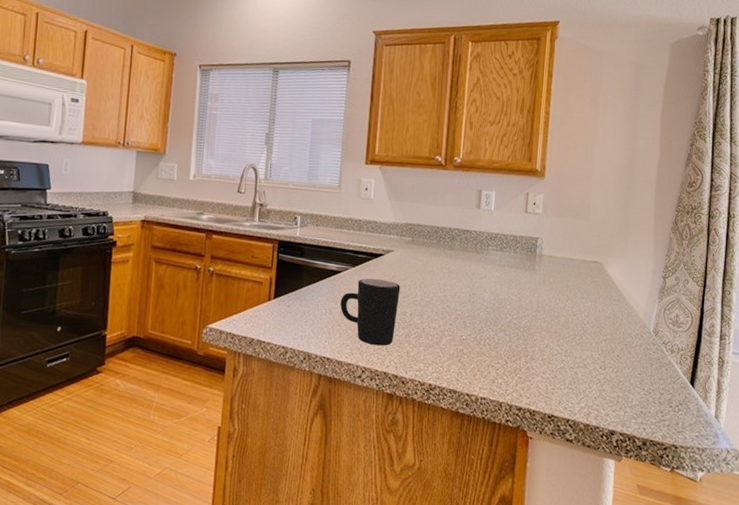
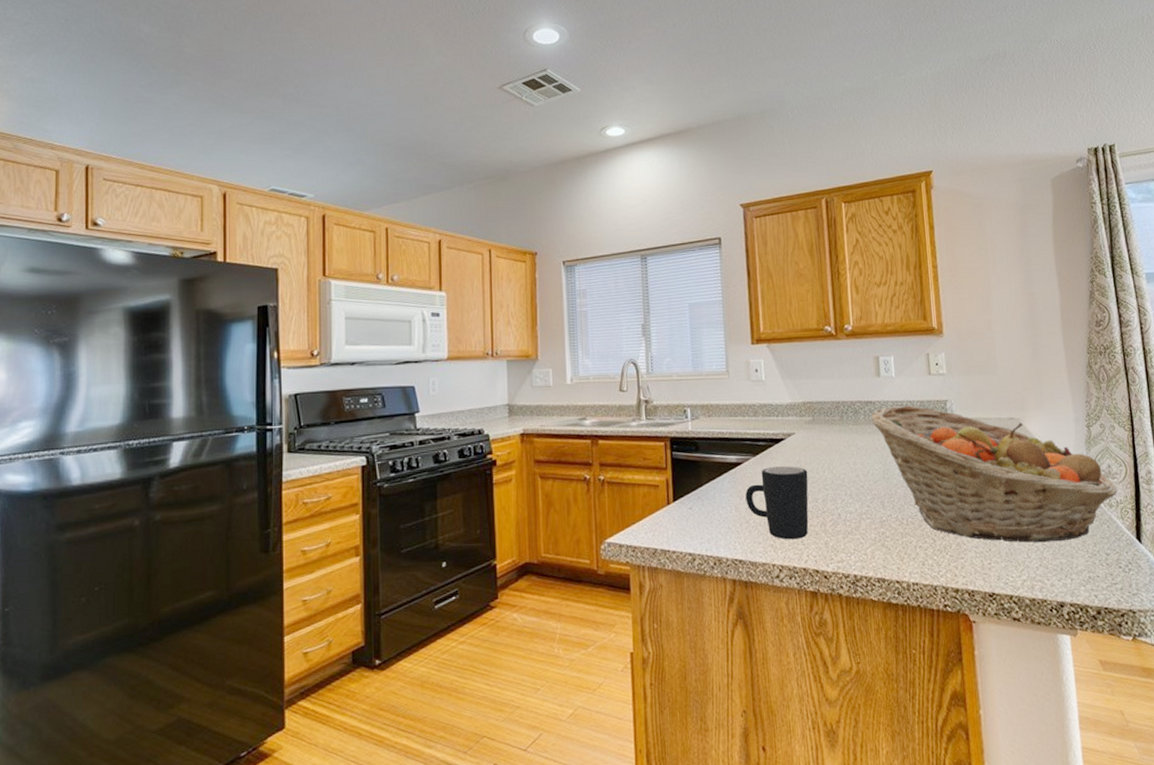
fruit basket: none [465,237,681,377] -> present [870,405,1118,543]

